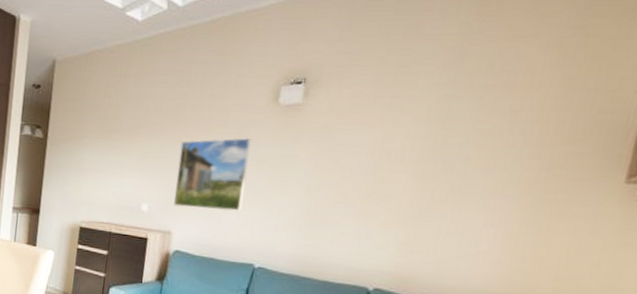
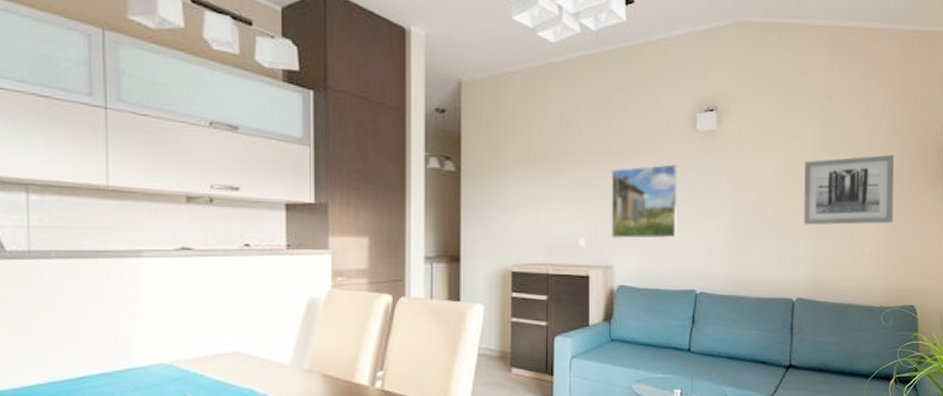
wall art: none [397,134,548,219] -> present [803,154,895,225]

